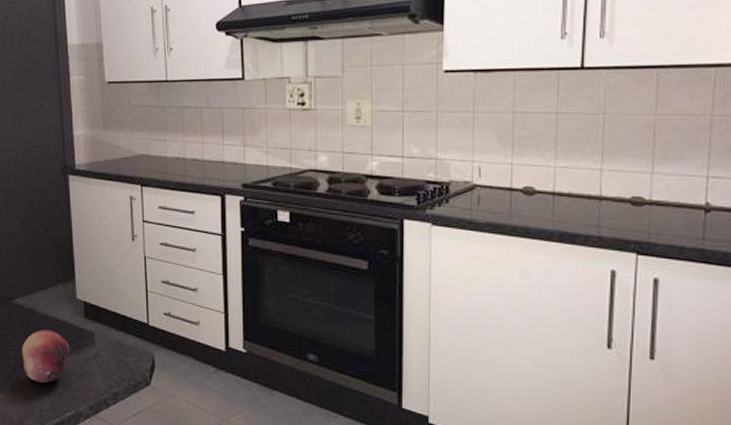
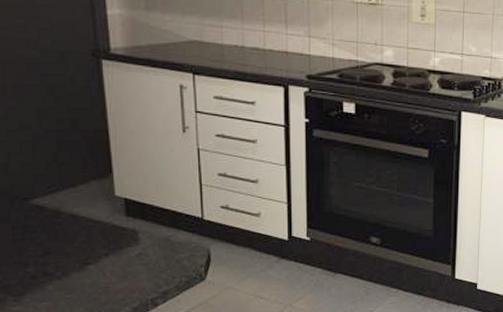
fruit: present [21,330,70,384] -> none [43,231,108,290]

